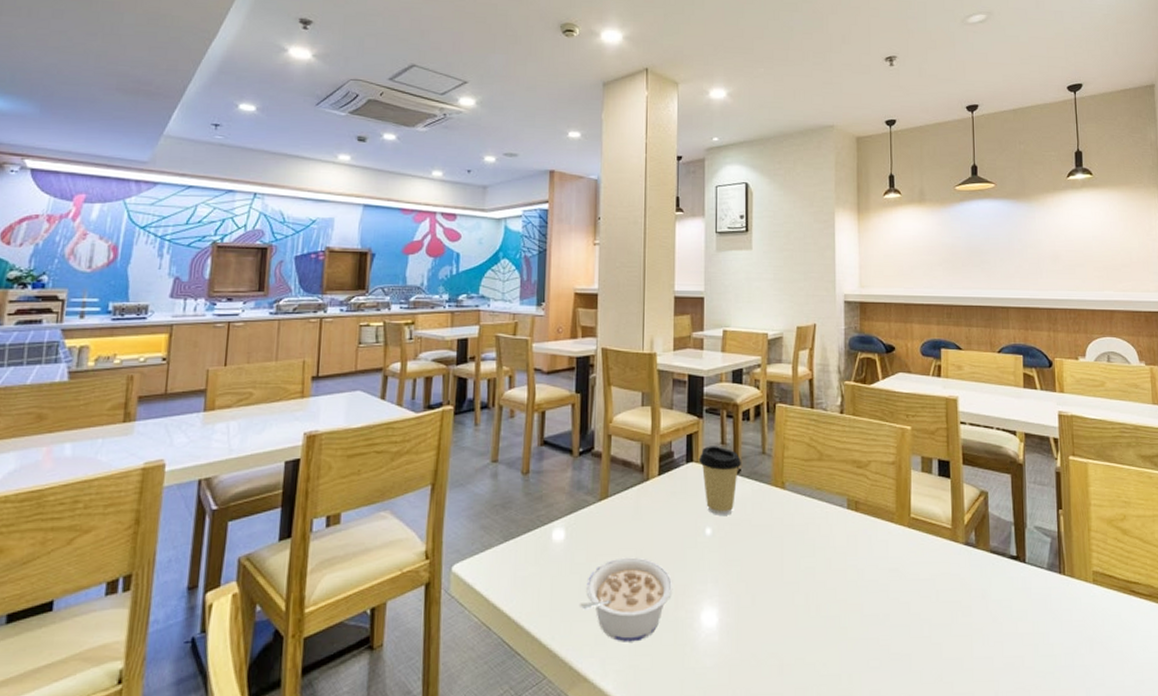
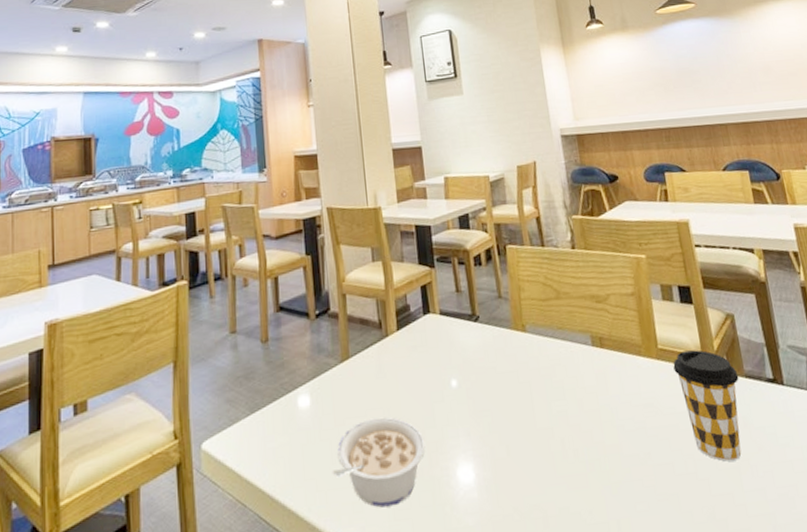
coffee cup: present [698,446,742,515] -> none [435,294,480,366]
coffee cup: none [923,522,984,629] -> present [673,350,742,462]

